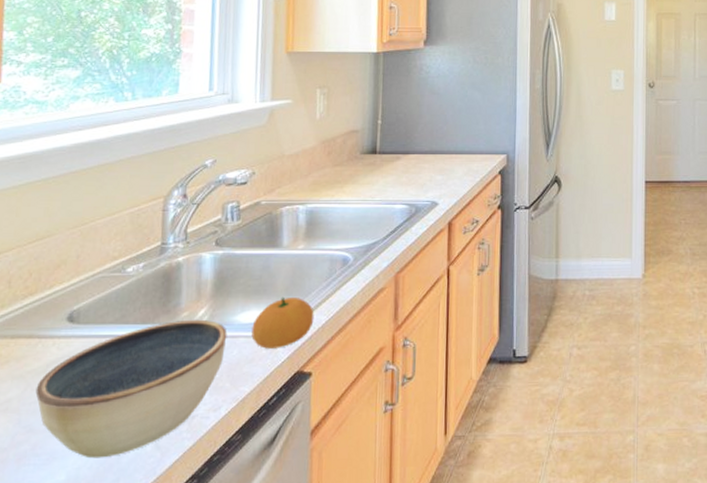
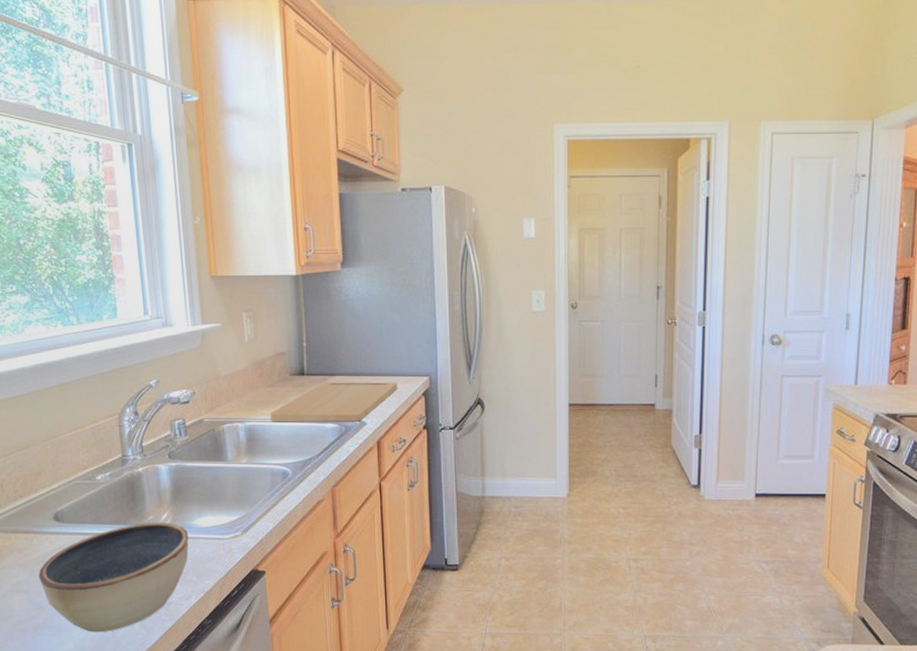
fruit: present [251,297,314,349] -> none [209,505,263,549]
cutting board: none [335,161,474,203] -> present [270,382,398,422]

